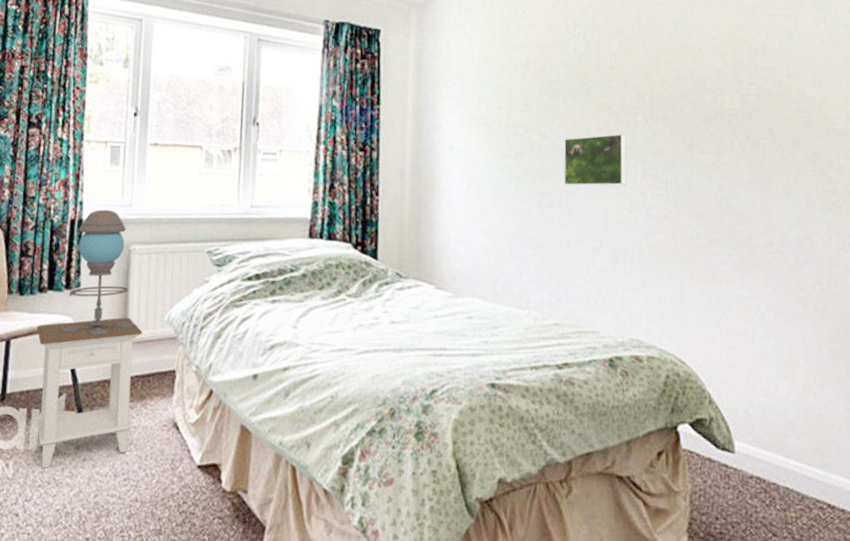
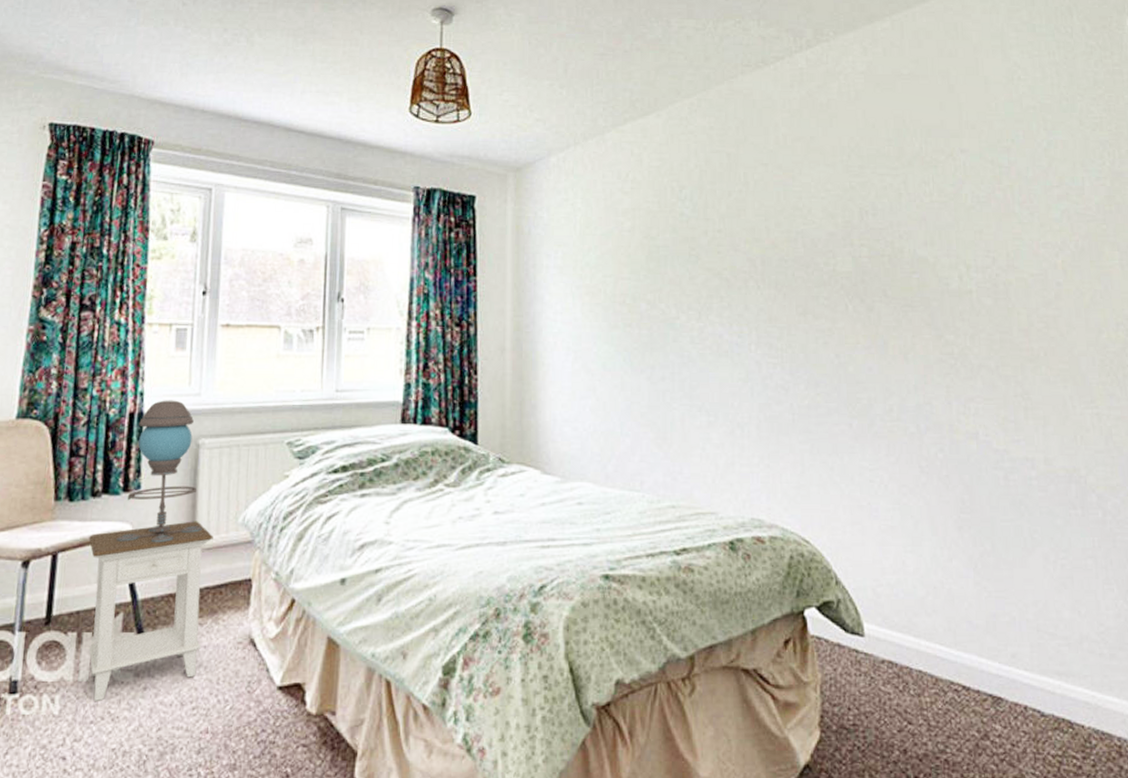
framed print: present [563,134,627,186] -> none [674,301,741,356]

